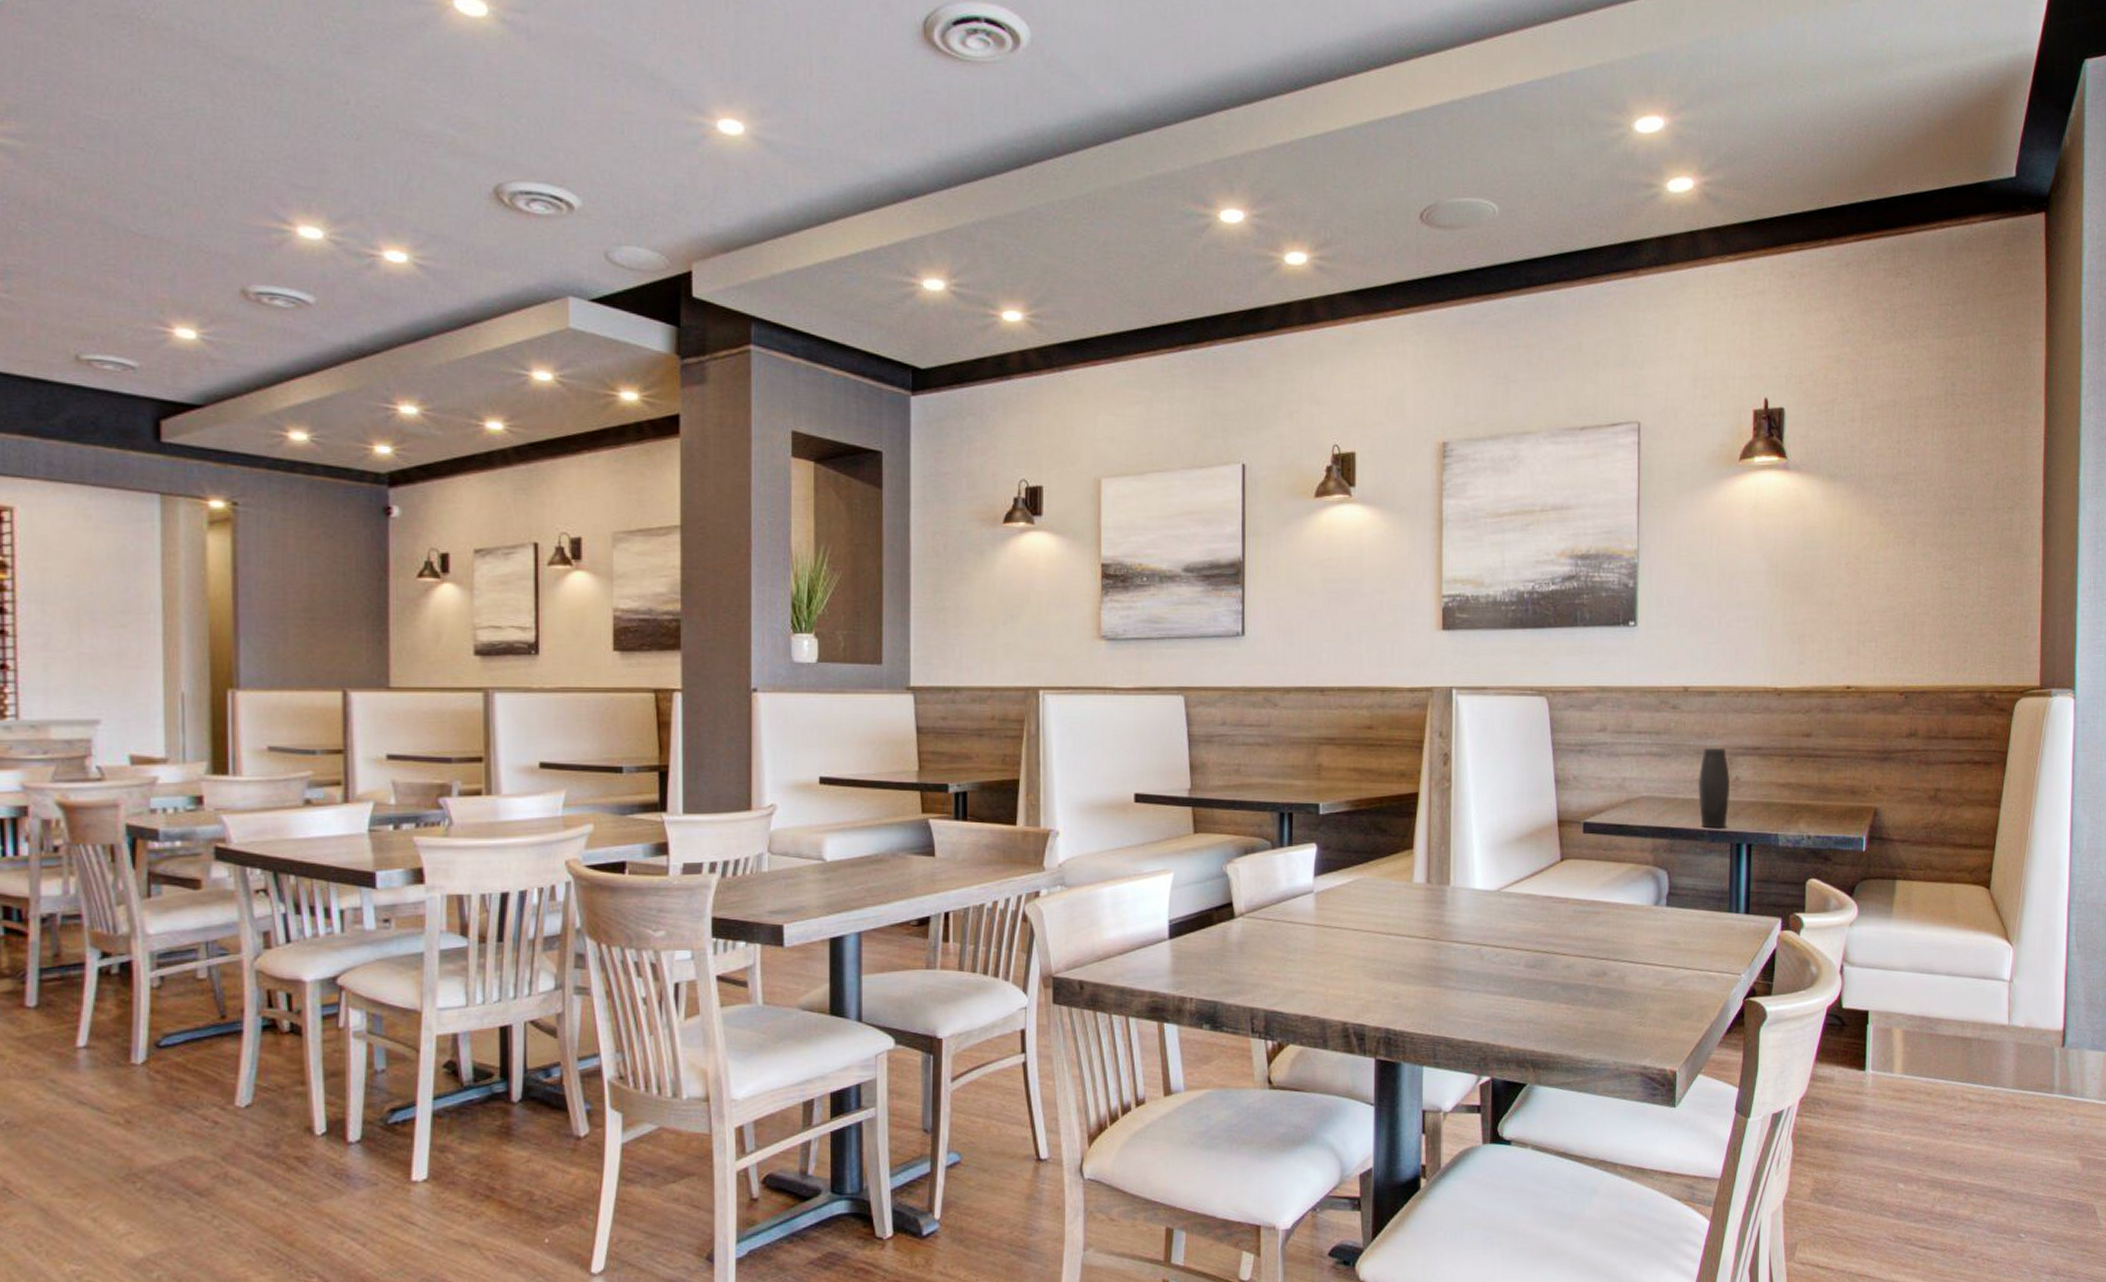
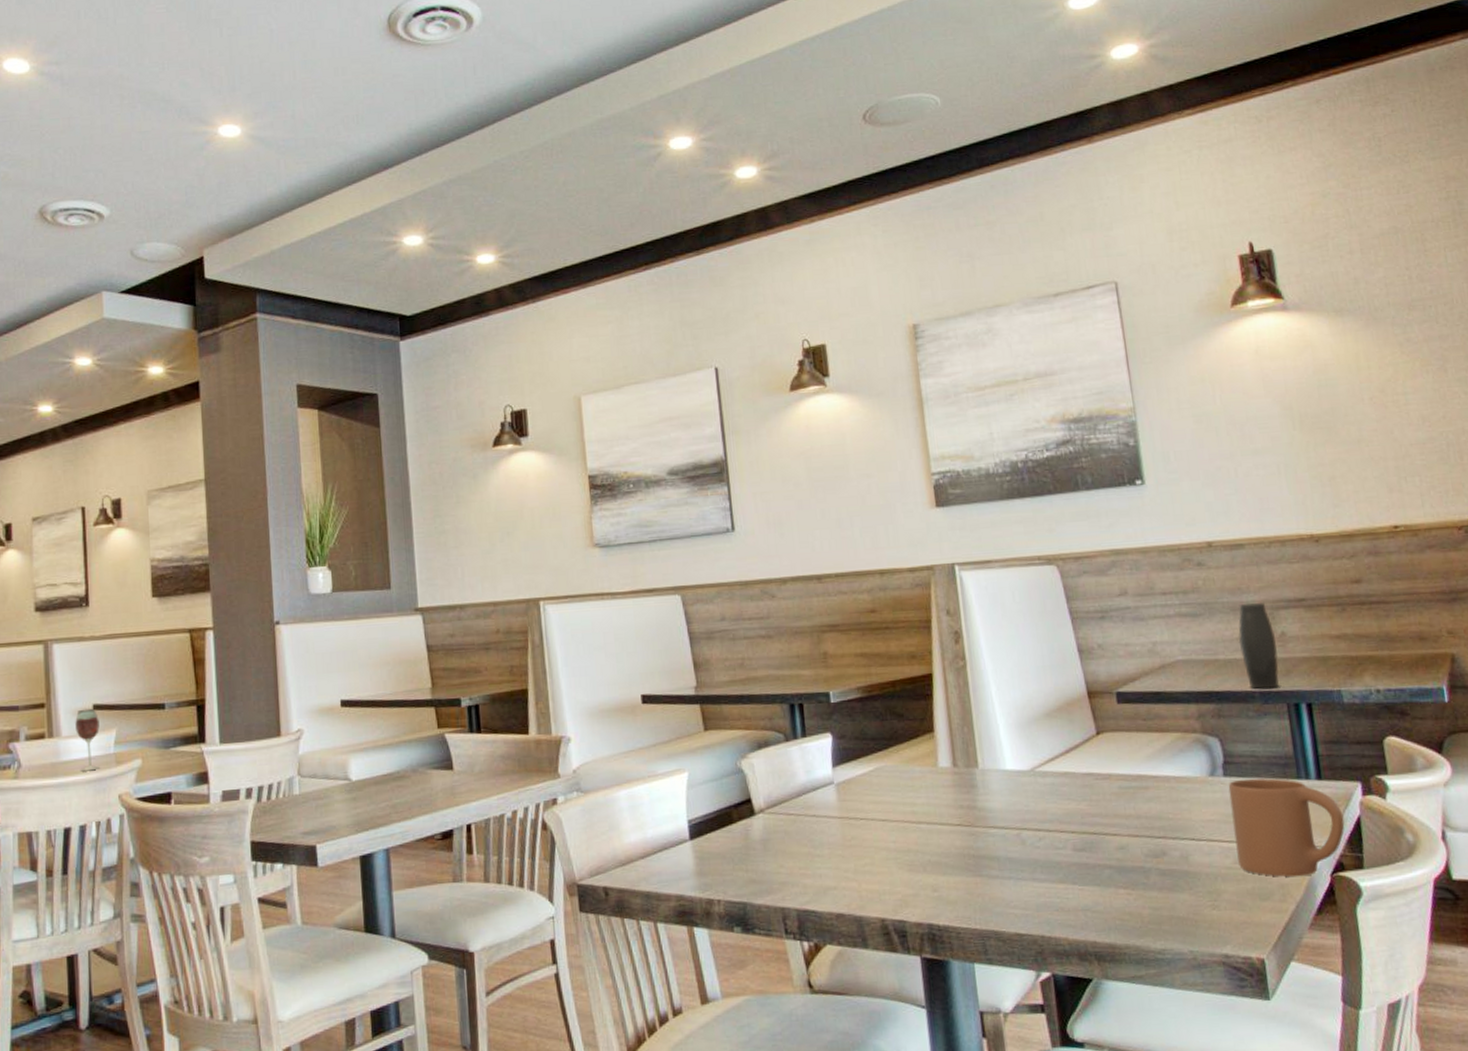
wineglass: none [518,766,546,834] -> present [75,708,101,772]
cup: none [1667,909,1762,999] -> present [1228,778,1345,877]

